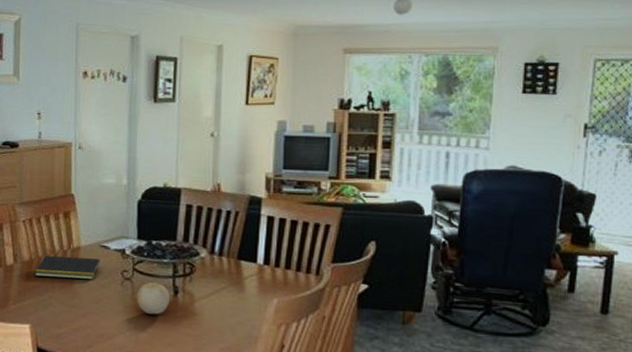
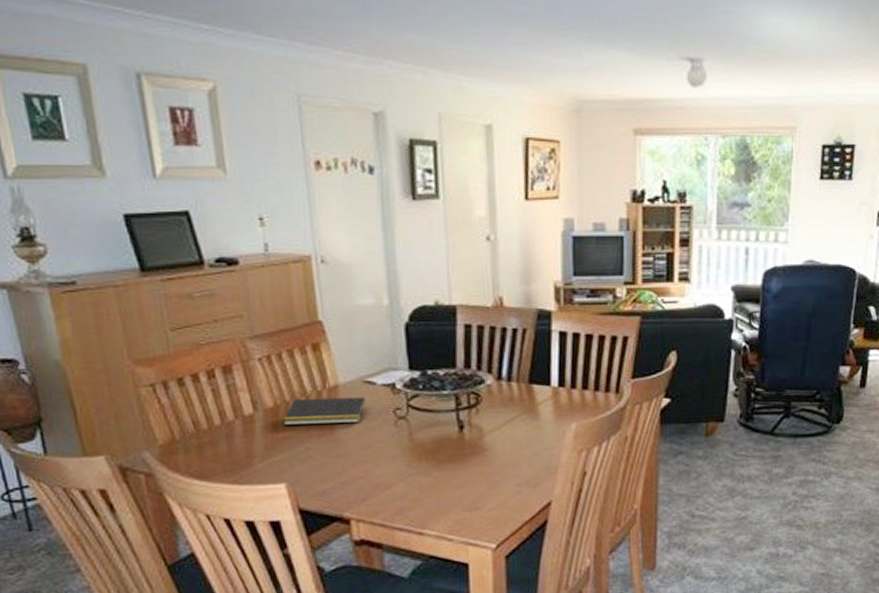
fruit: present [136,282,169,315] -> none [414,419,454,456]

